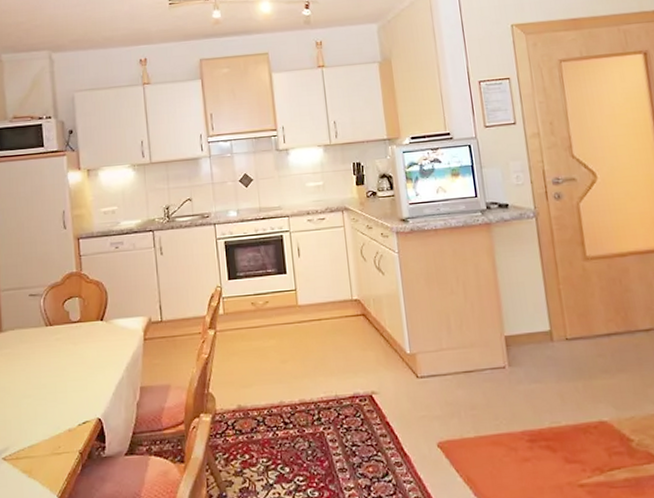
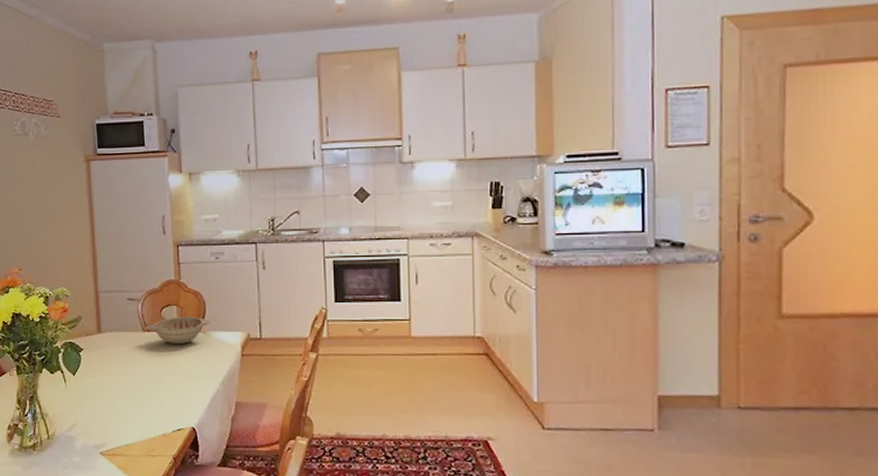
decorative bowl: none [48,306,113,336] -> present [146,317,210,345]

